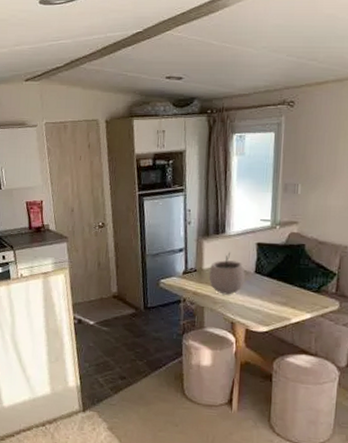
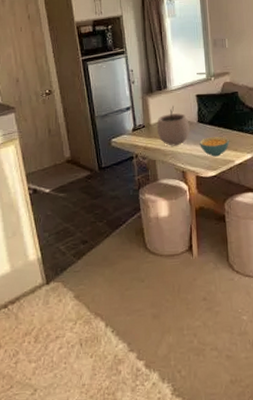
cereal bowl: none [254,289,287,312] -> present [199,136,229,157]

